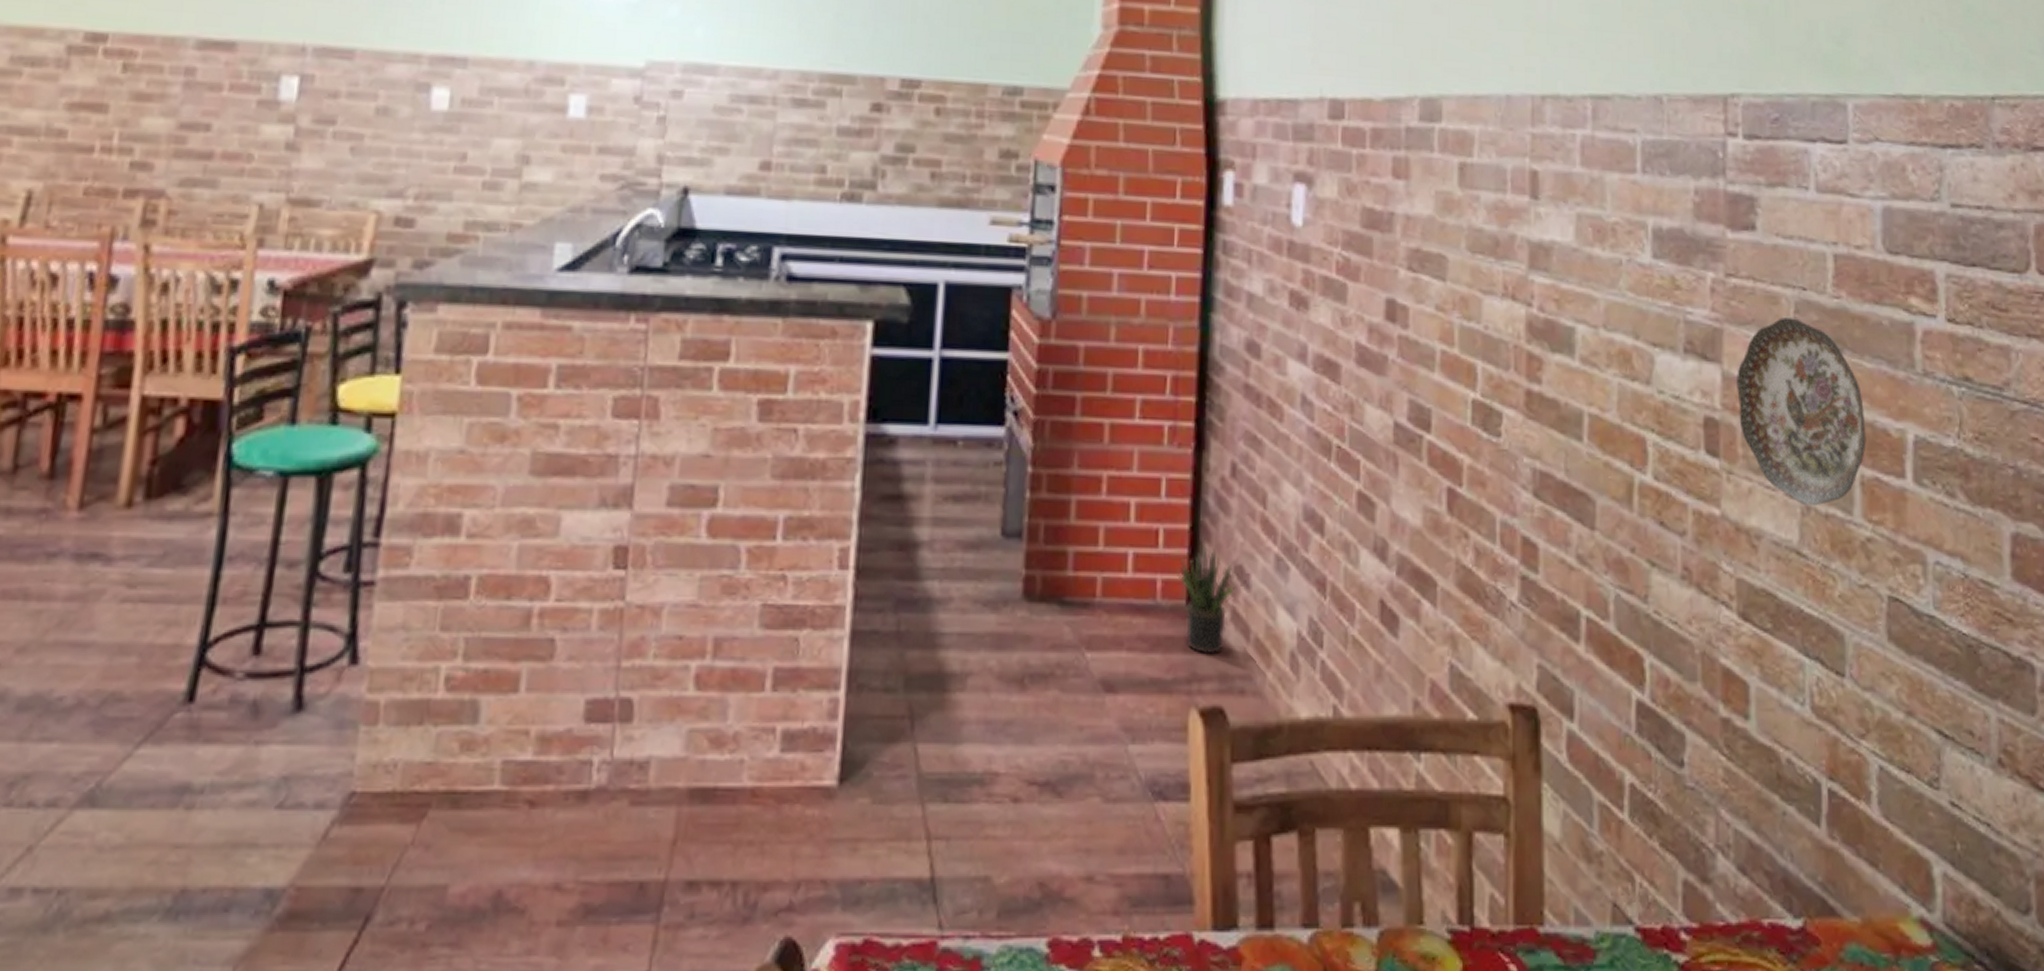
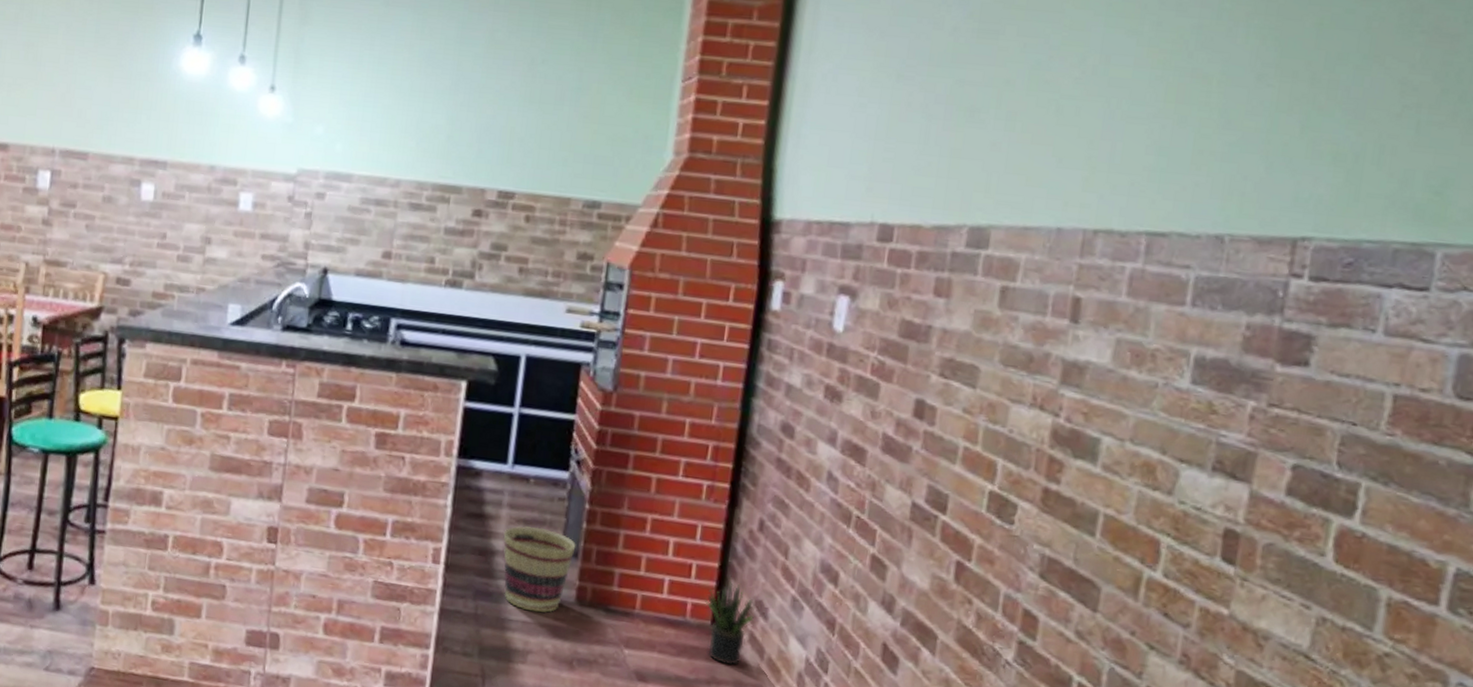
basket: none [928,504,1019,619] -> present [503,526,576,613]
decorative plate: present [1737,316,1866,506] -> none [1261,447,1403,619]

